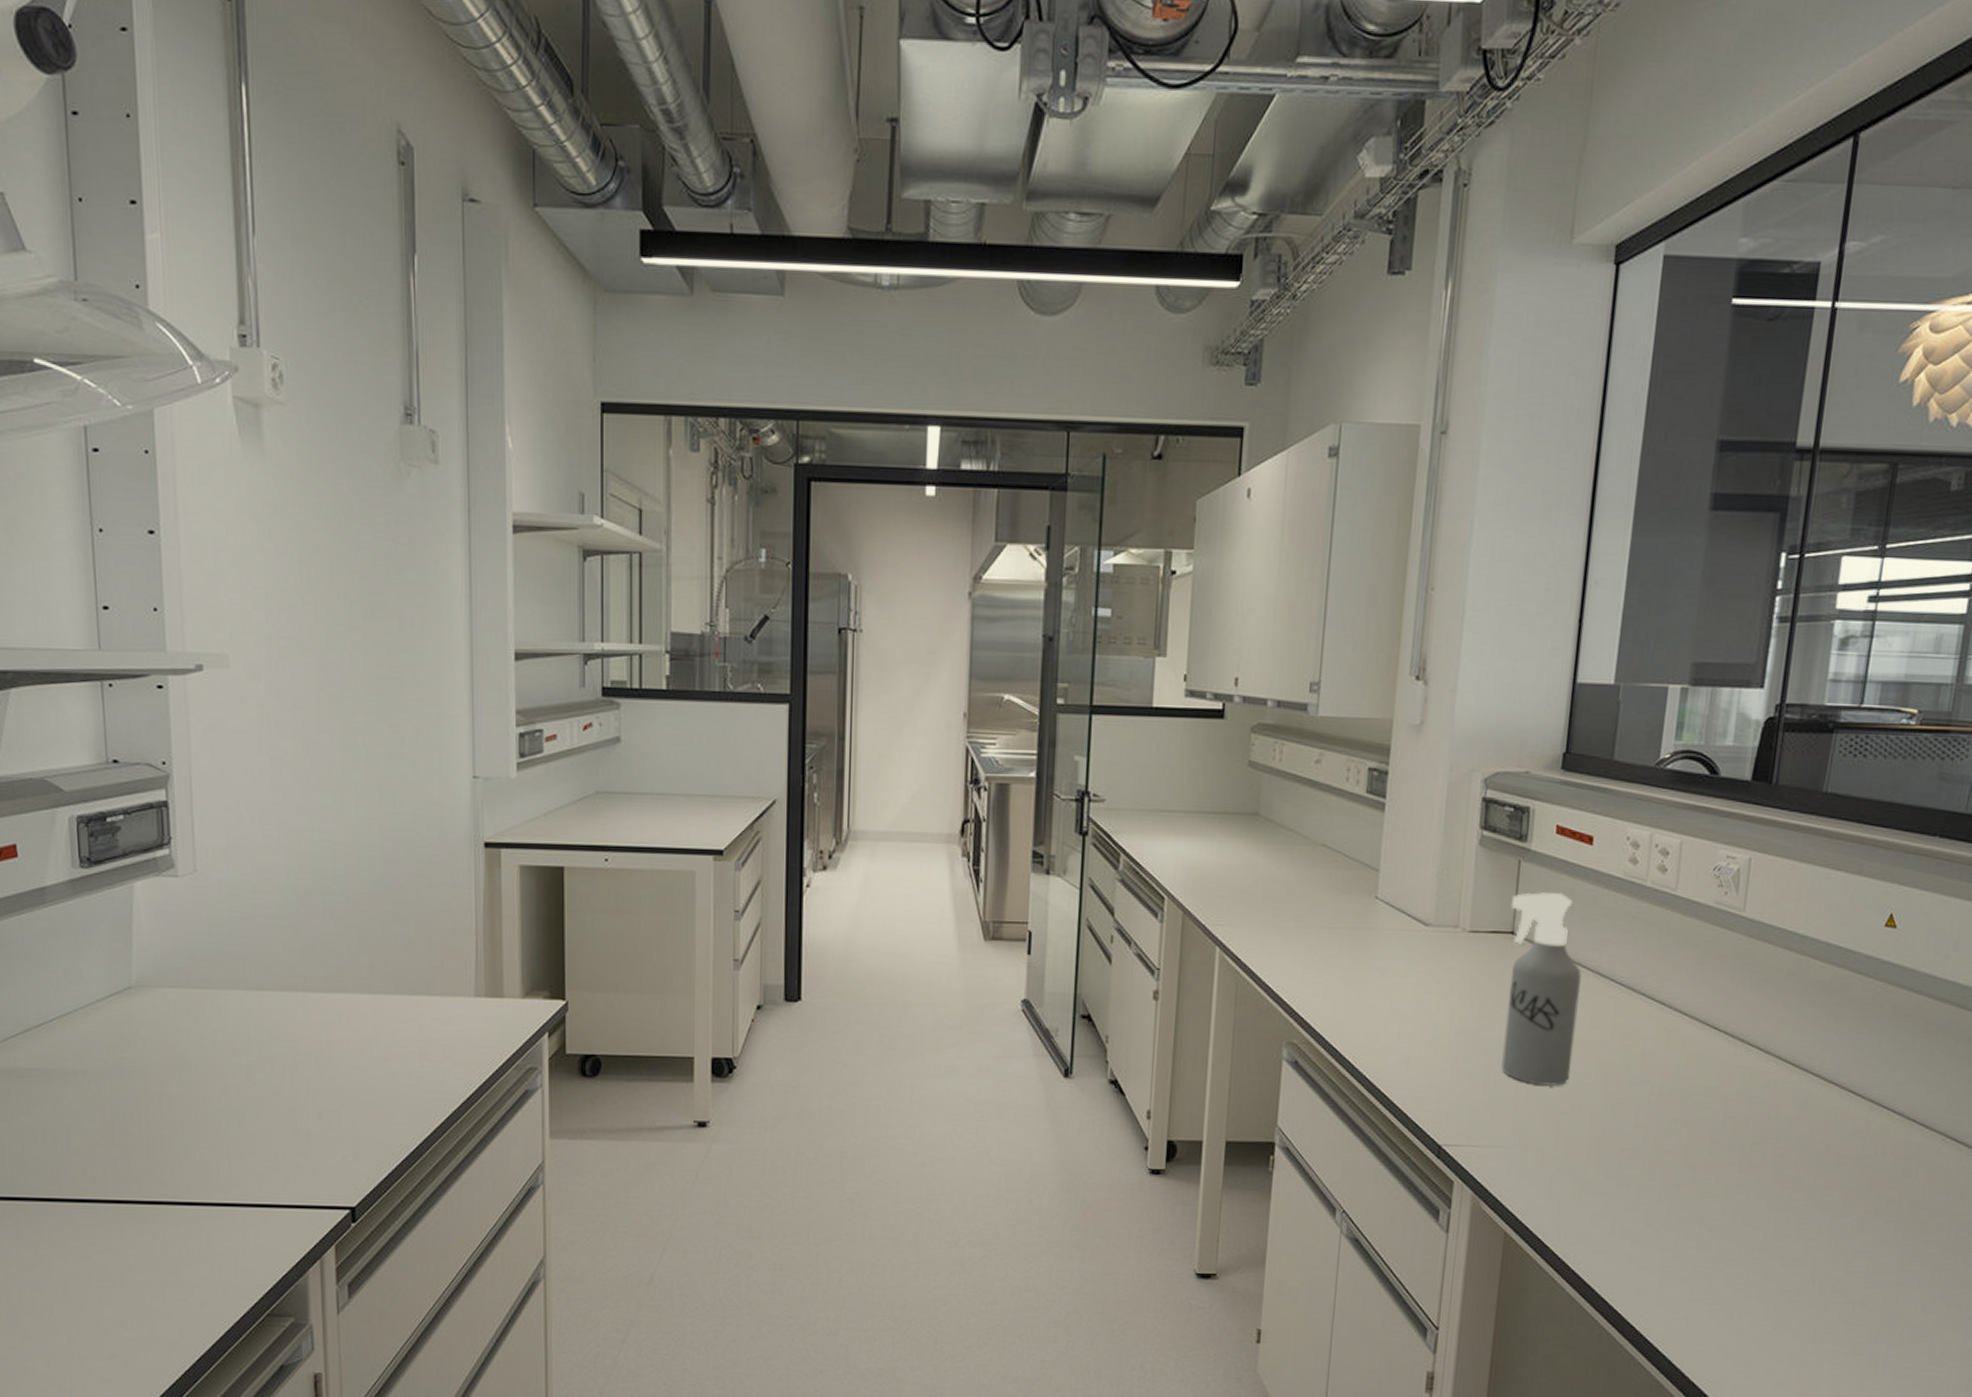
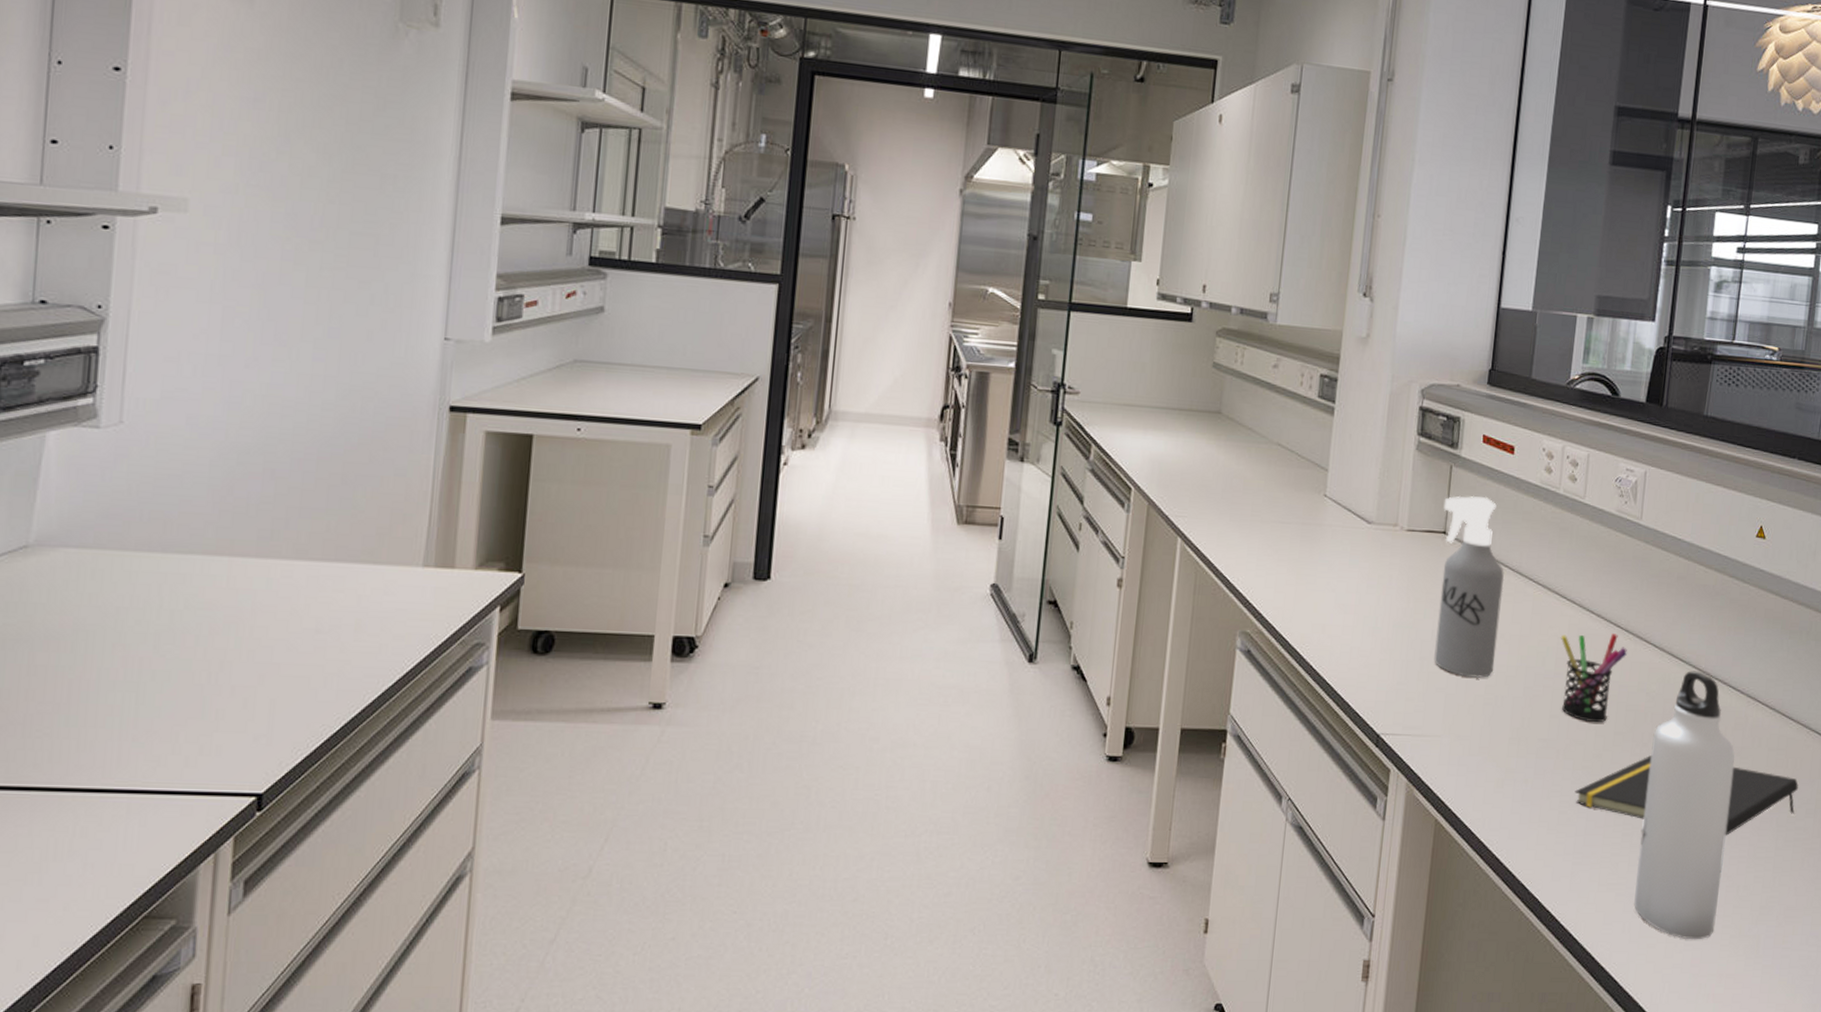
pen holder: none [1646,1036,1726,1132] -> present [1560,633,1627,723]
notepad: none [1663,1166,1930,1250] -> present [1574,755,1799,836]
water bottle: none [1731,1074,1854,1358] -> present [1634,670,1735,940]

